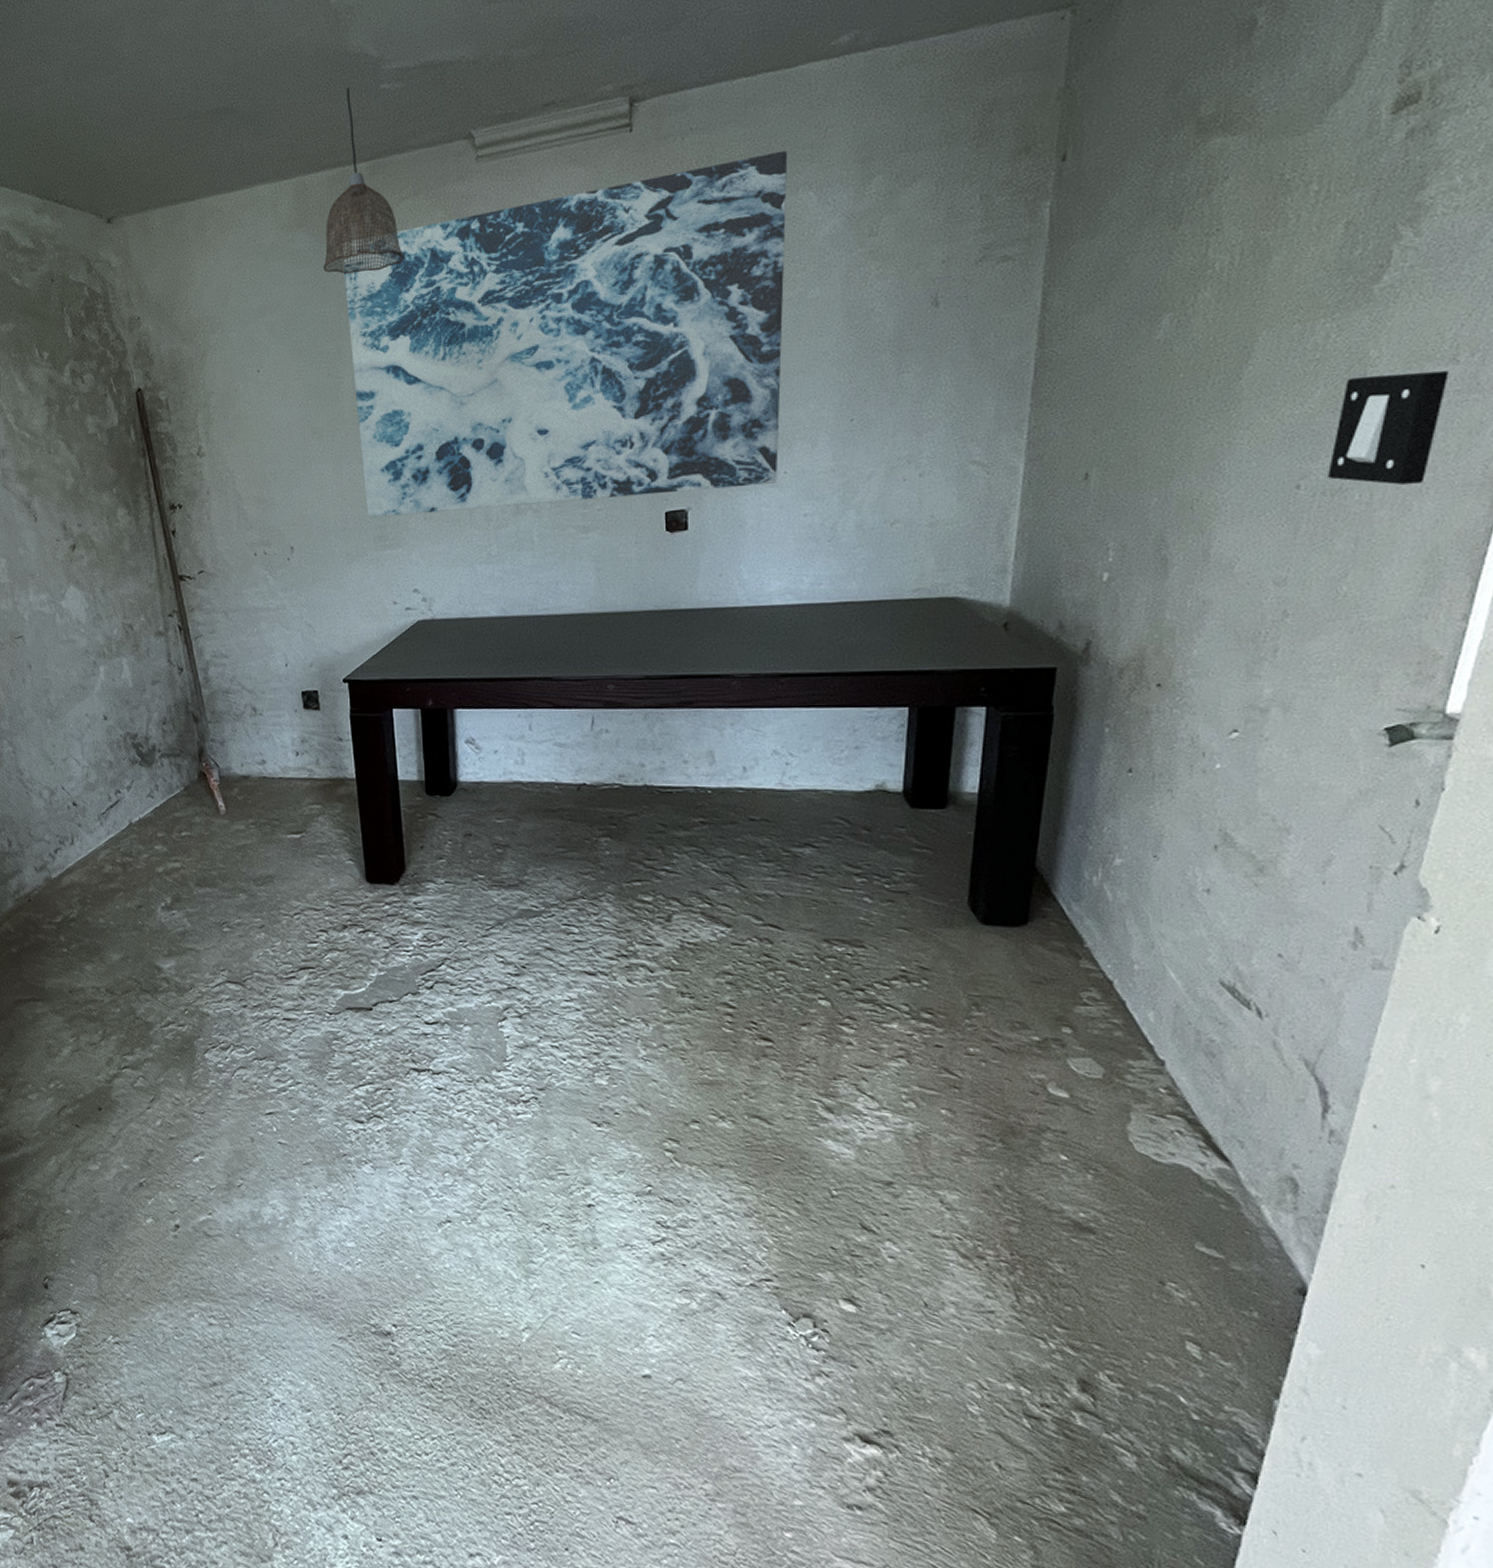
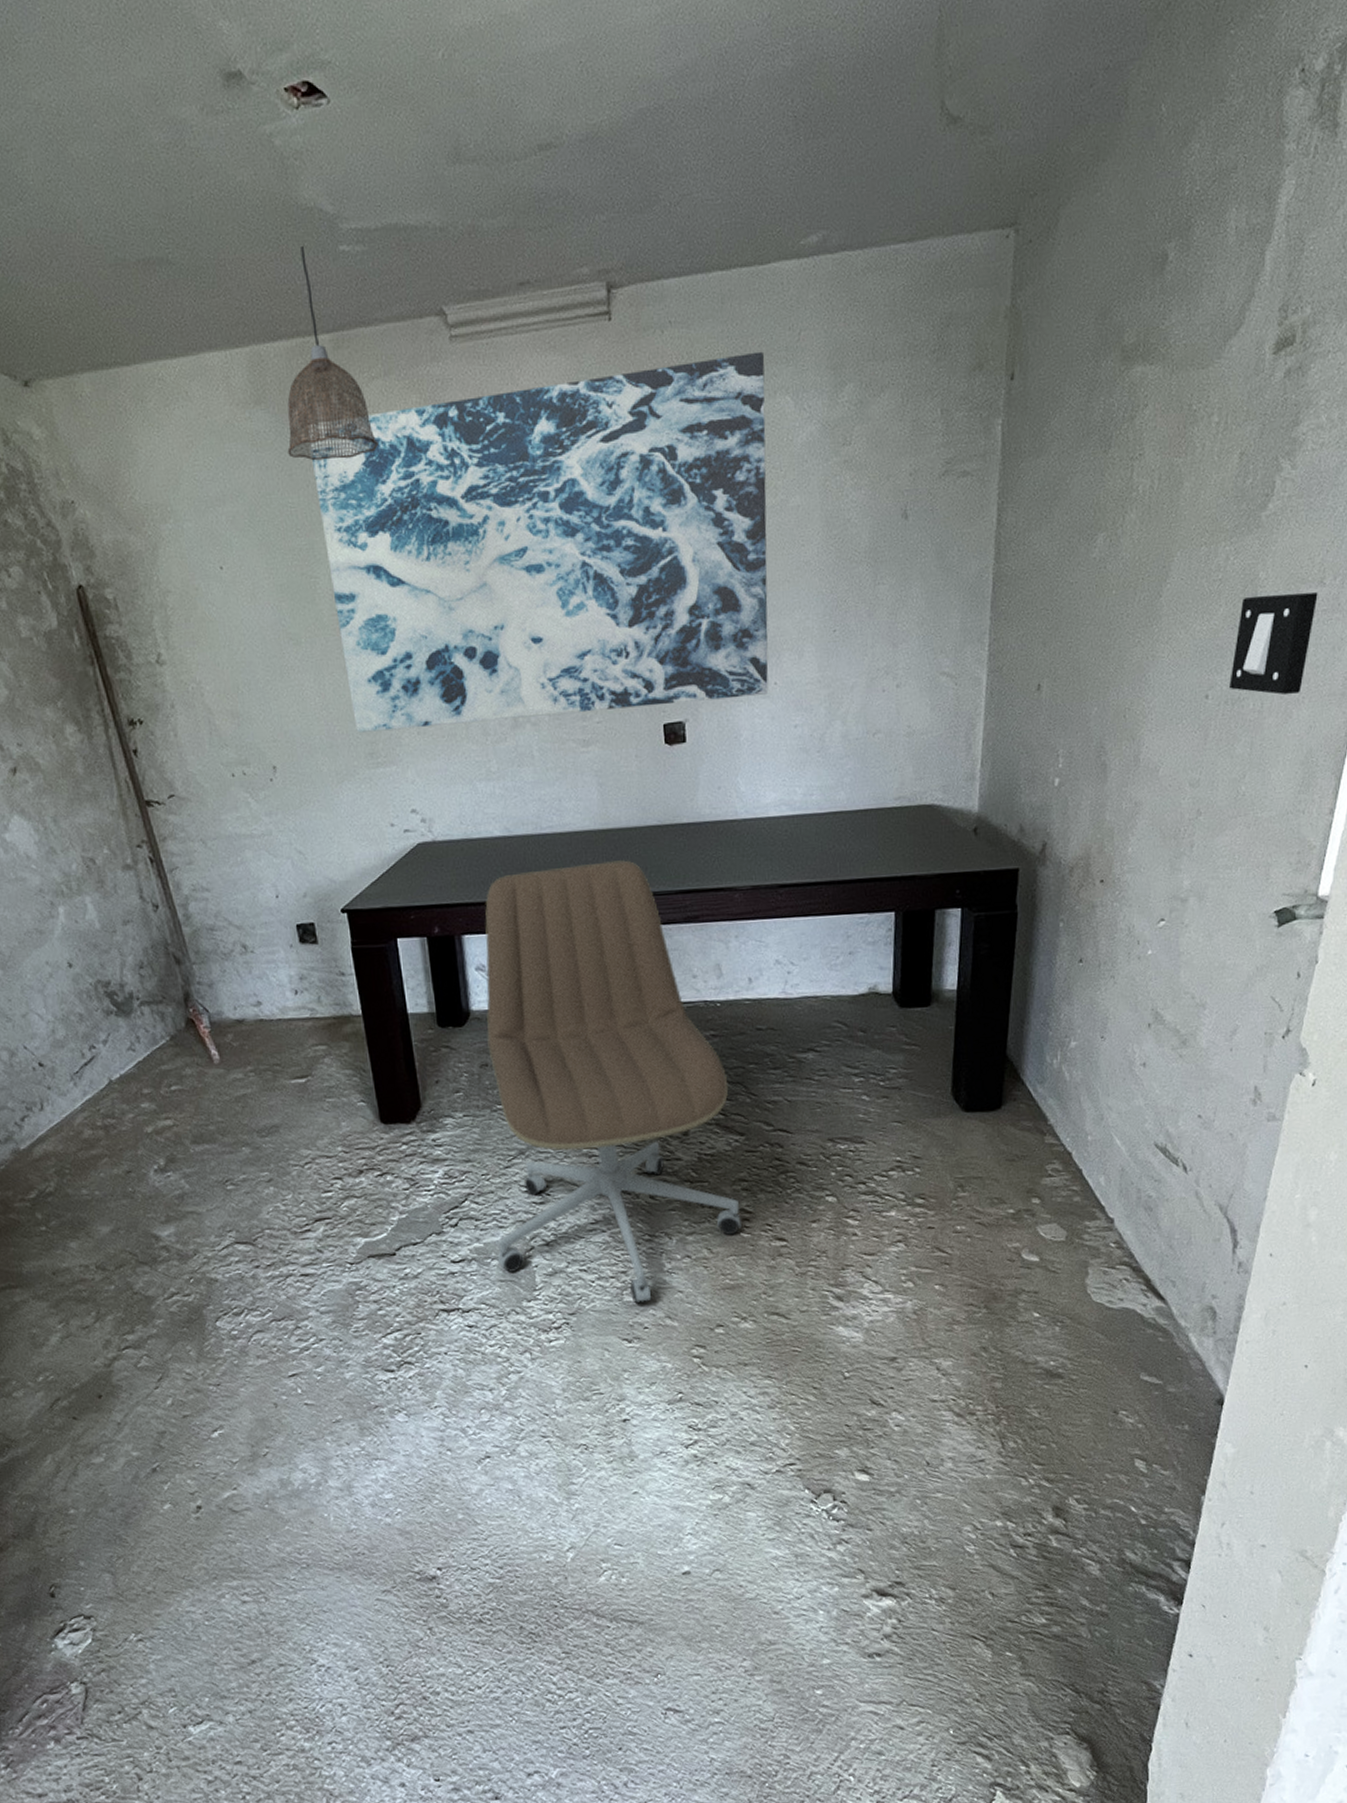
office chair: none [469,643,724,1088] -> present [485,860,741,1304]

